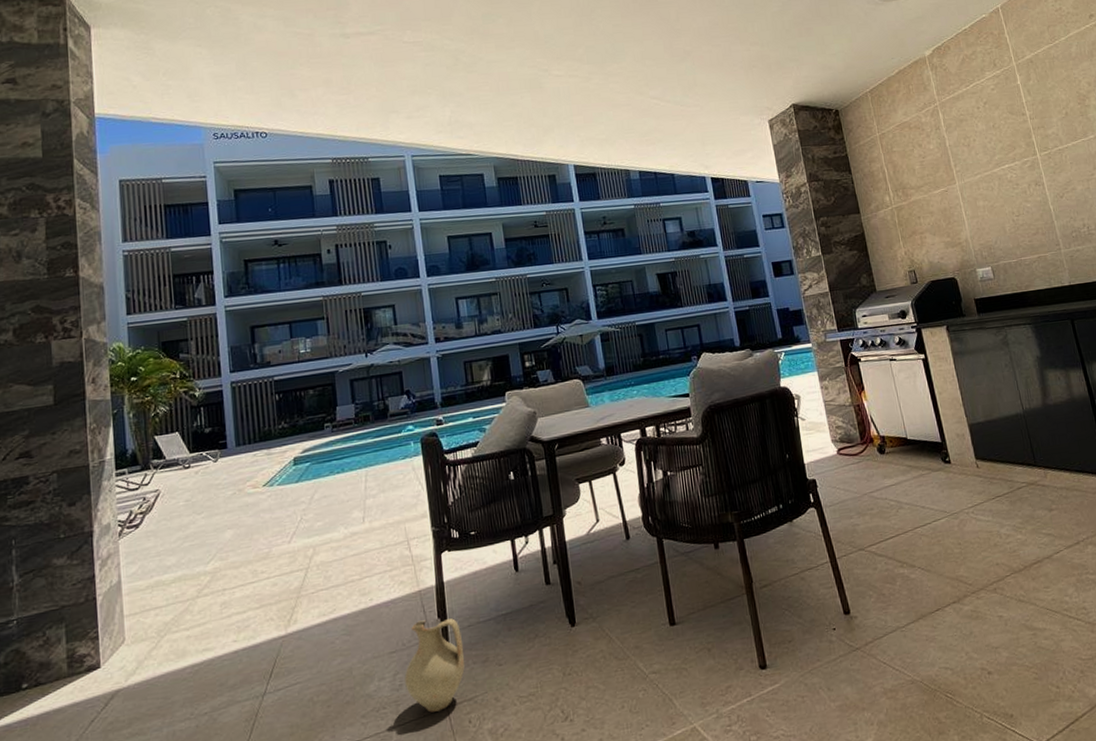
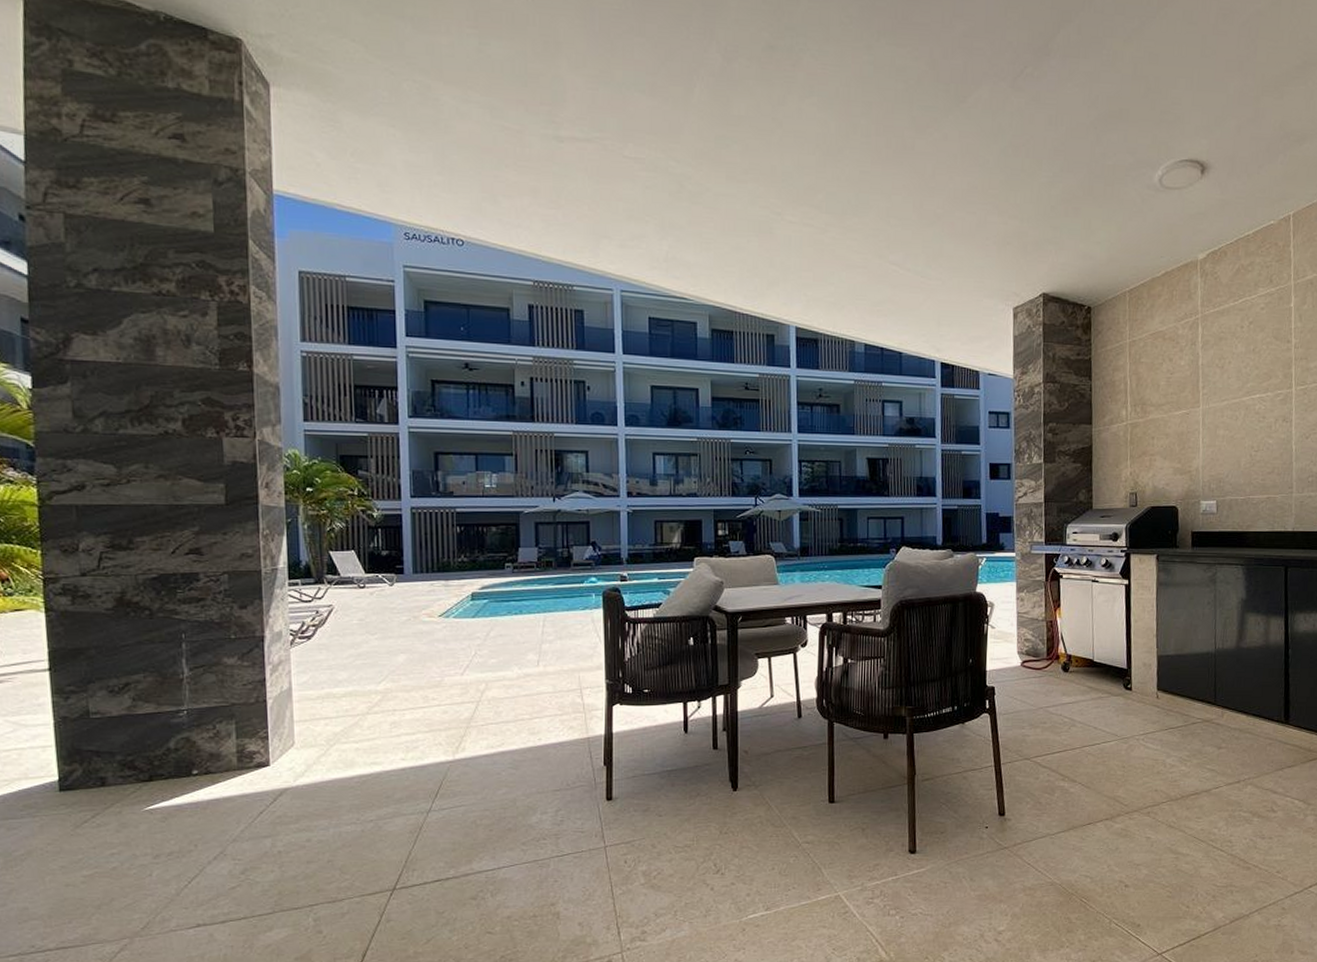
ceramic jug: present [404,618,465,713] -> none [566,765,626,849]

